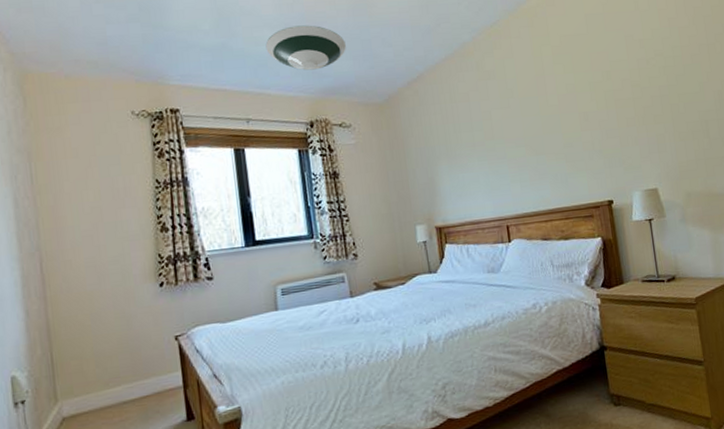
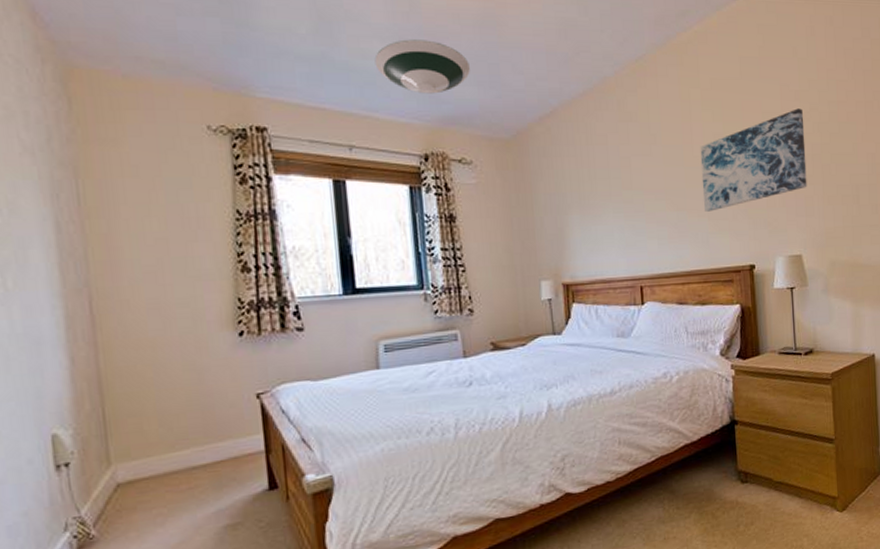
wall art: none [554,55,658,155] -> present [700,108,807,212]

